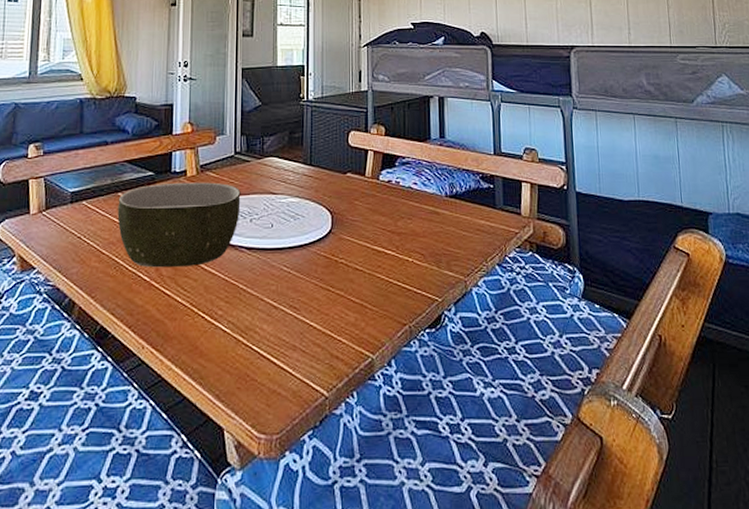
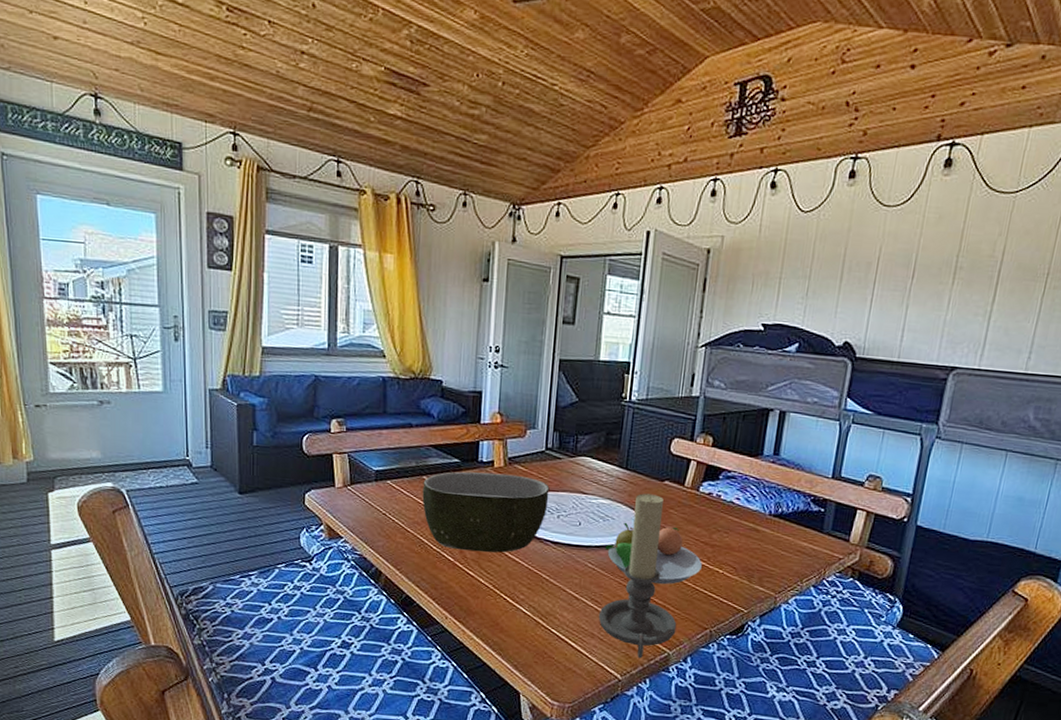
candle holder: none [298,188,377,368] -> present [598,493,677,659]
fruit bowl: none [298,218,392,281] -> present [605,522,702,585]

